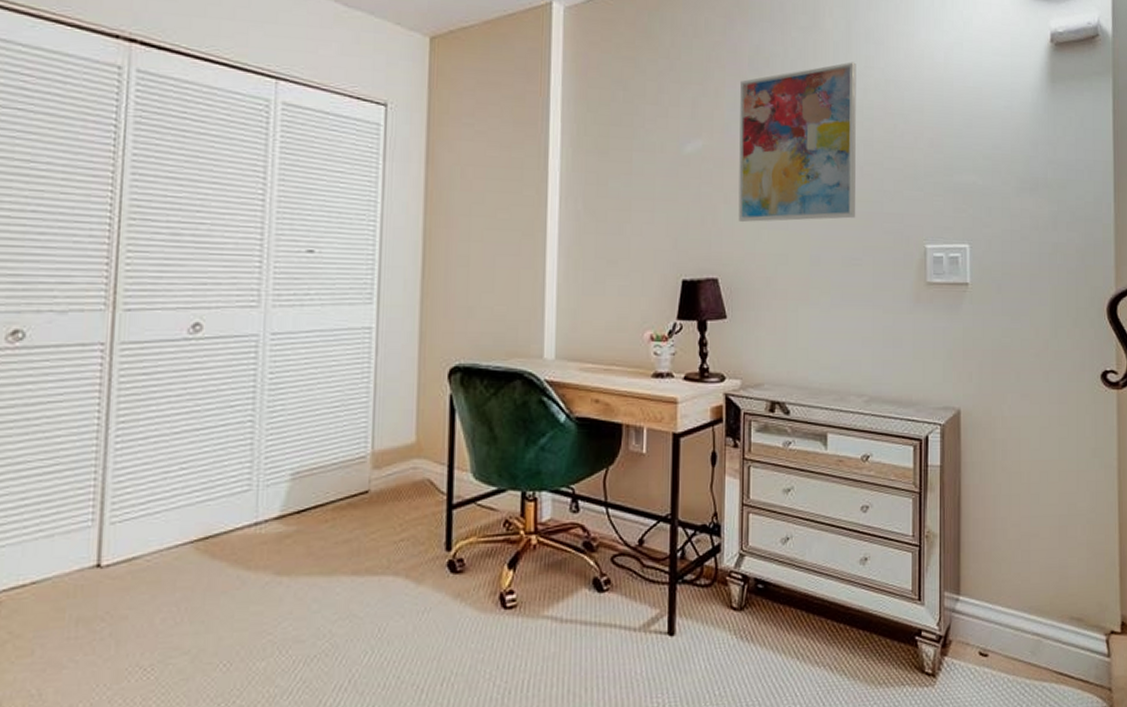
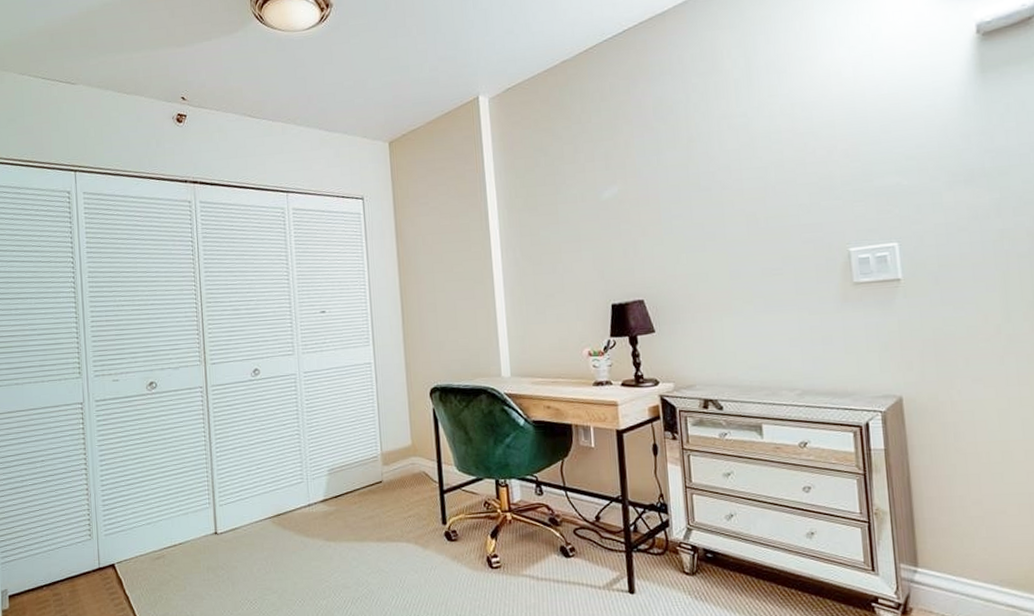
wall art: present [738,62,856,223] -> none [648,94,773,251]

